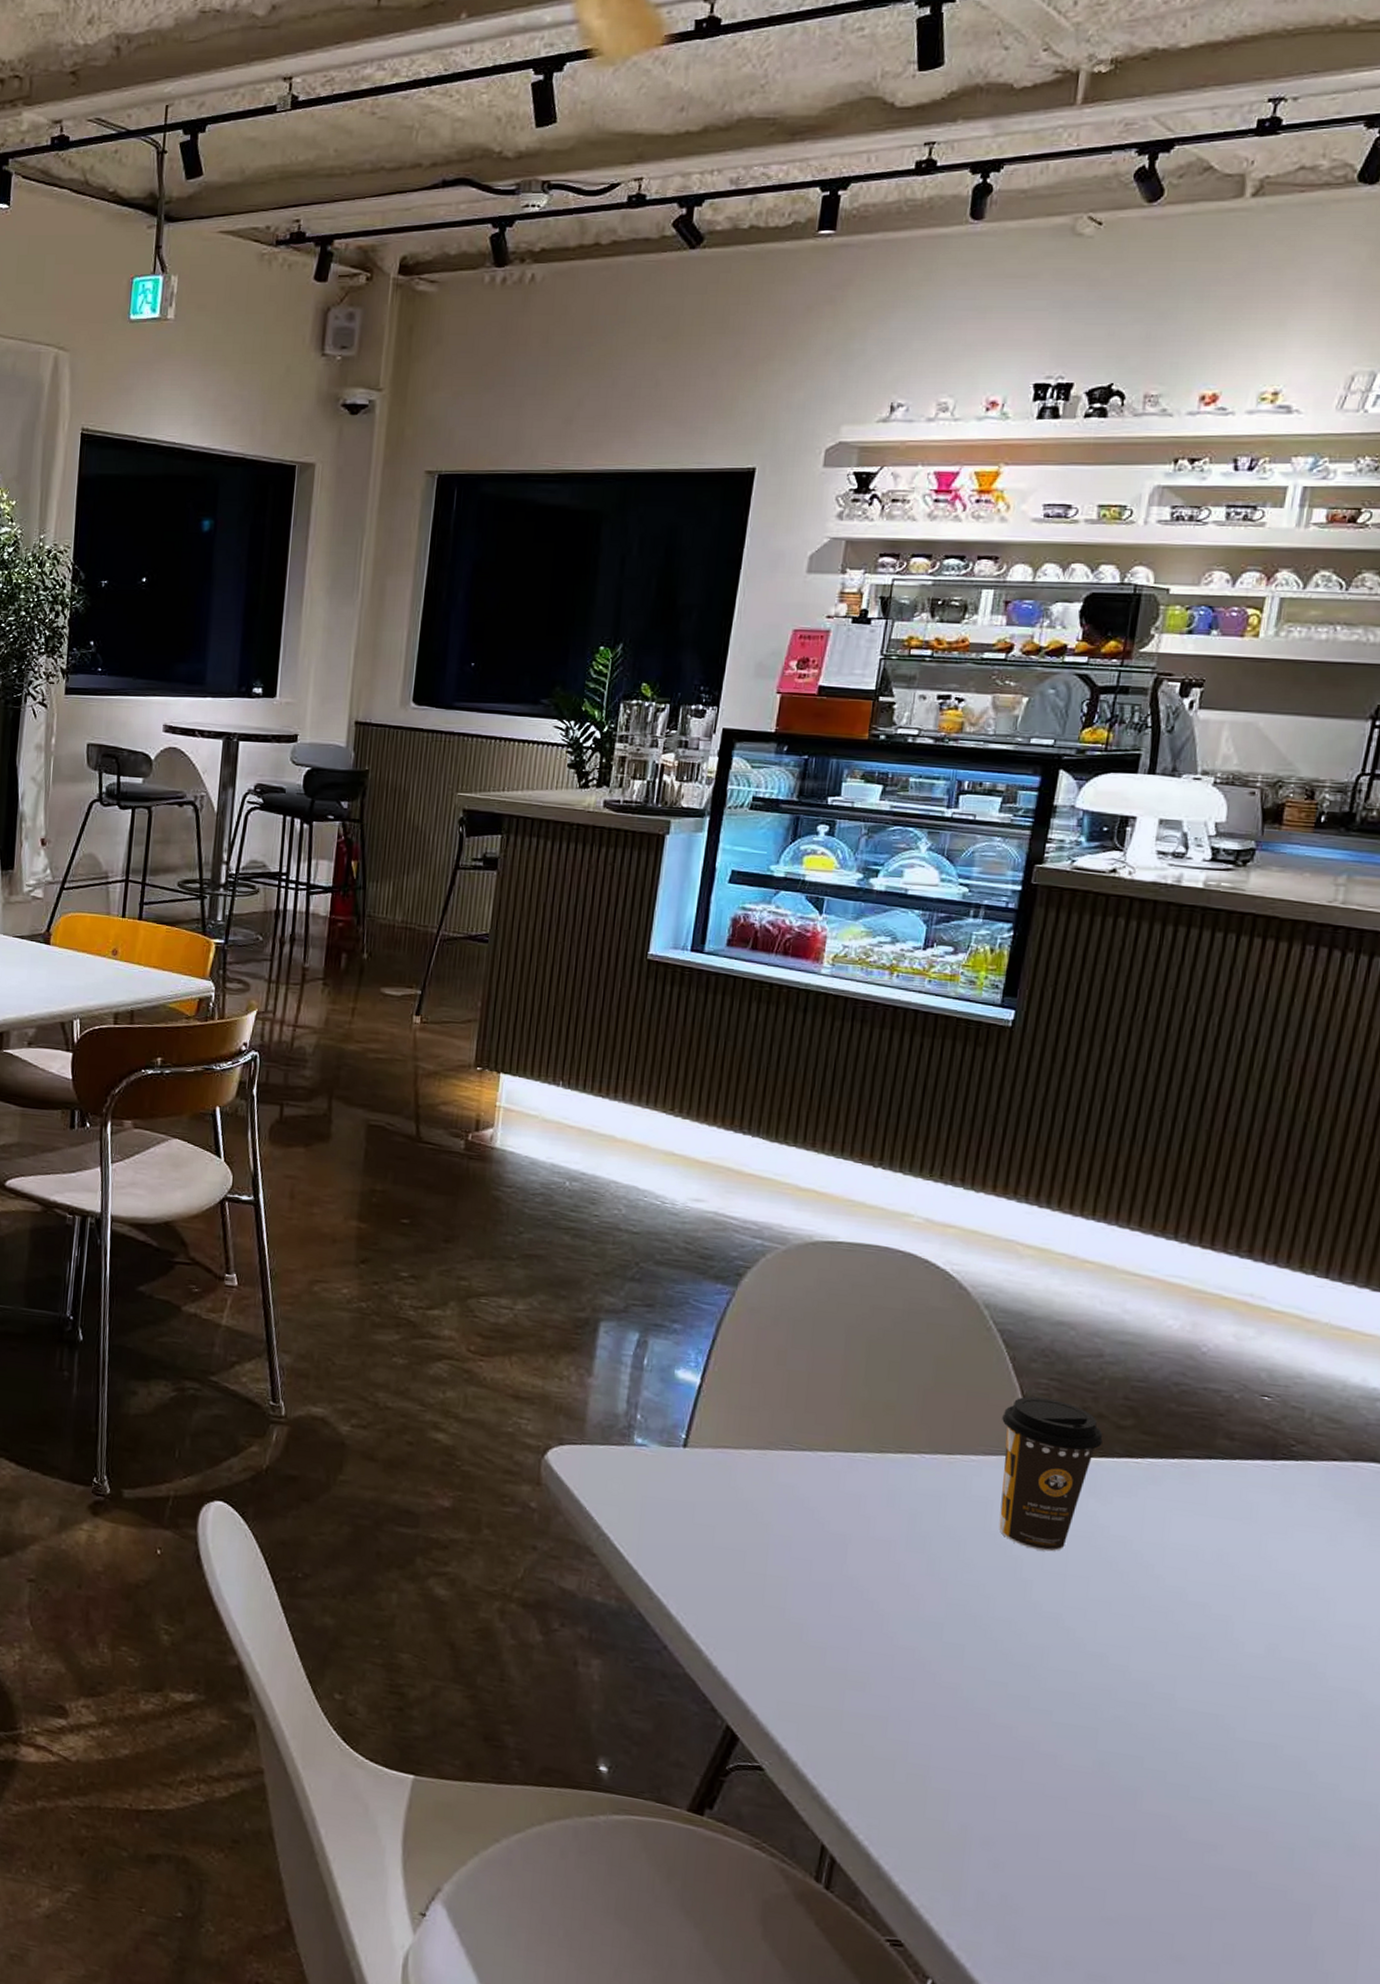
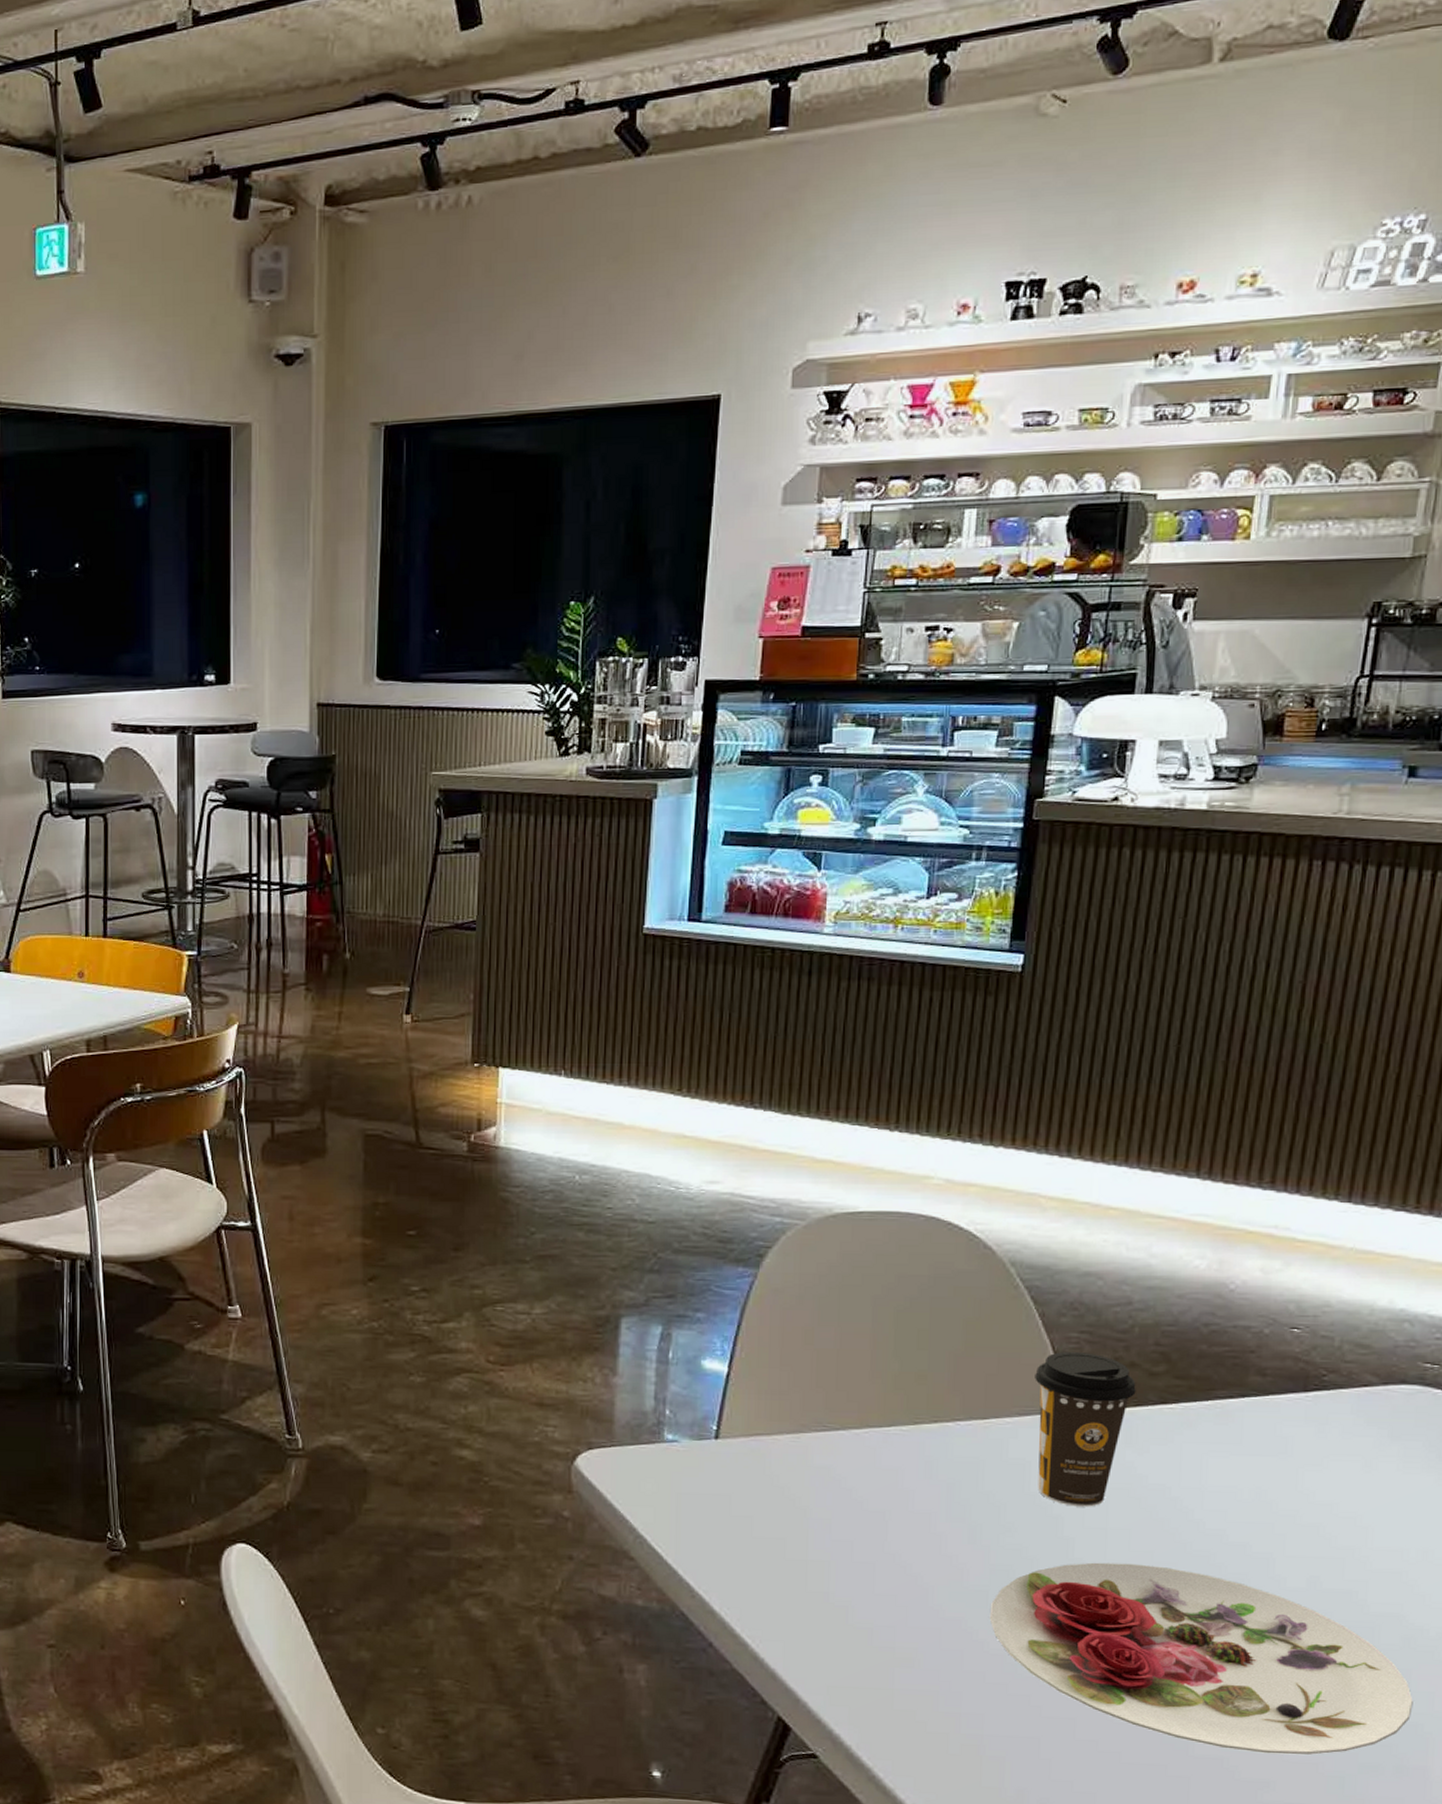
plate: none [943,1605,1369,1824] -> present [989,1562,1413,1755]

